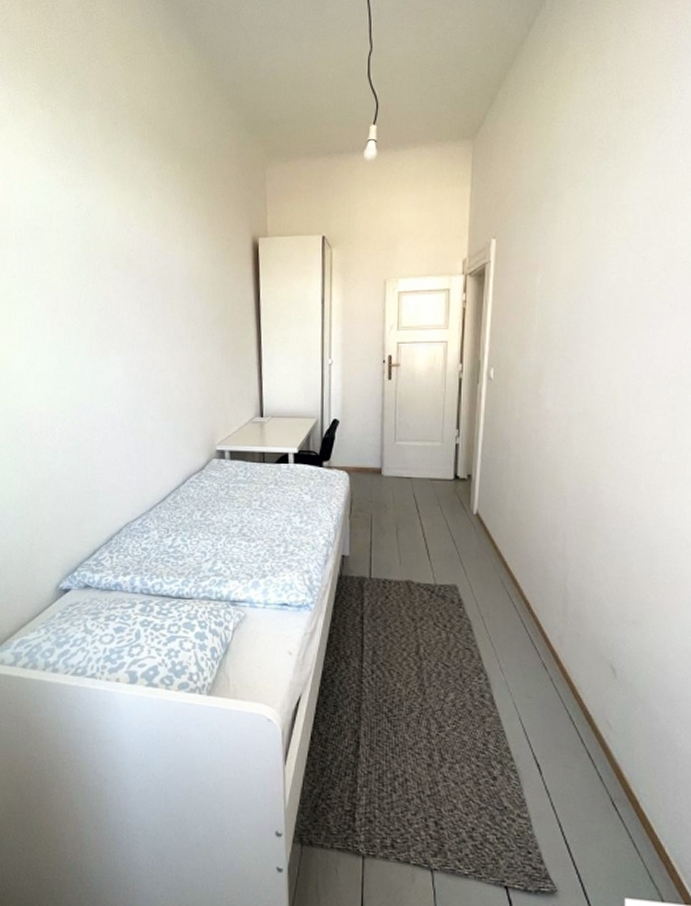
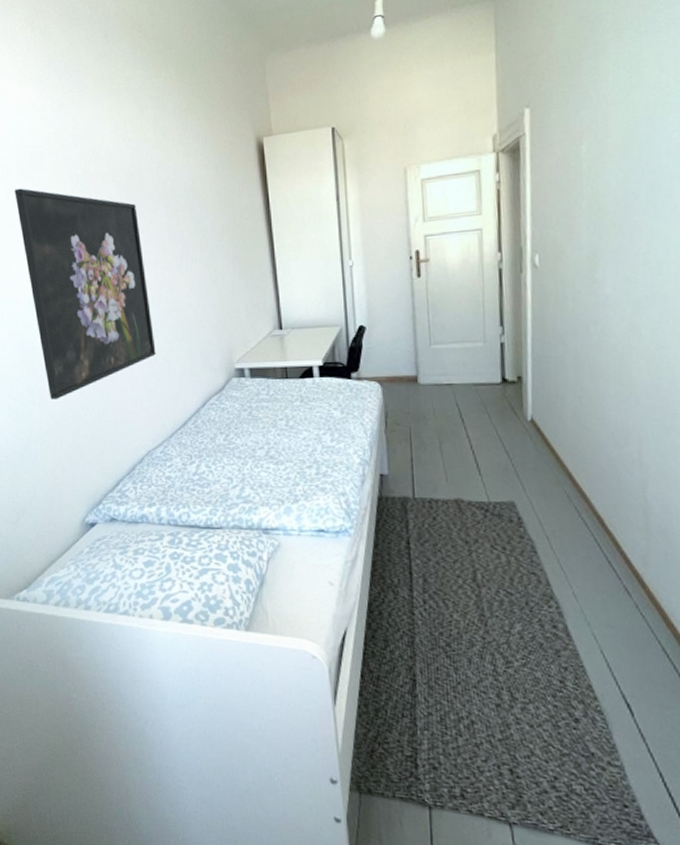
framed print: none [12,260,142,468] -> present [15,188,156,400]

